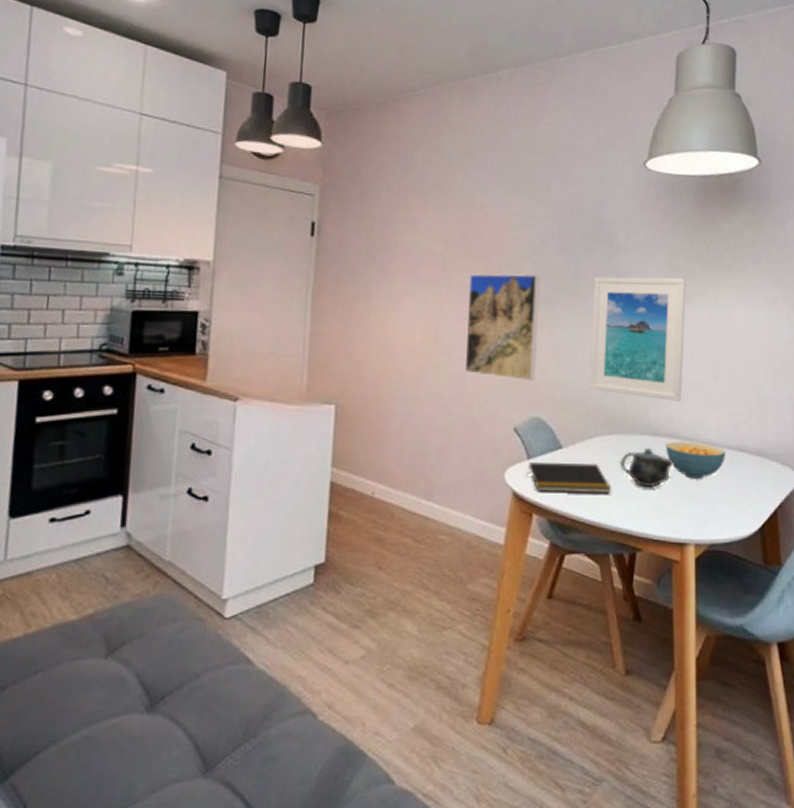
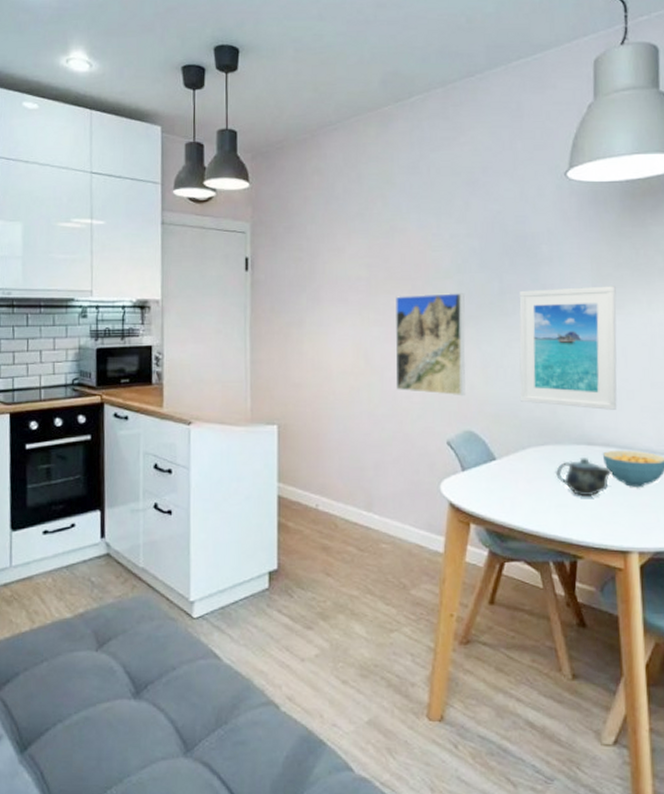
notepad: present [527,461,611,494] -> none [462,473,548,504]

